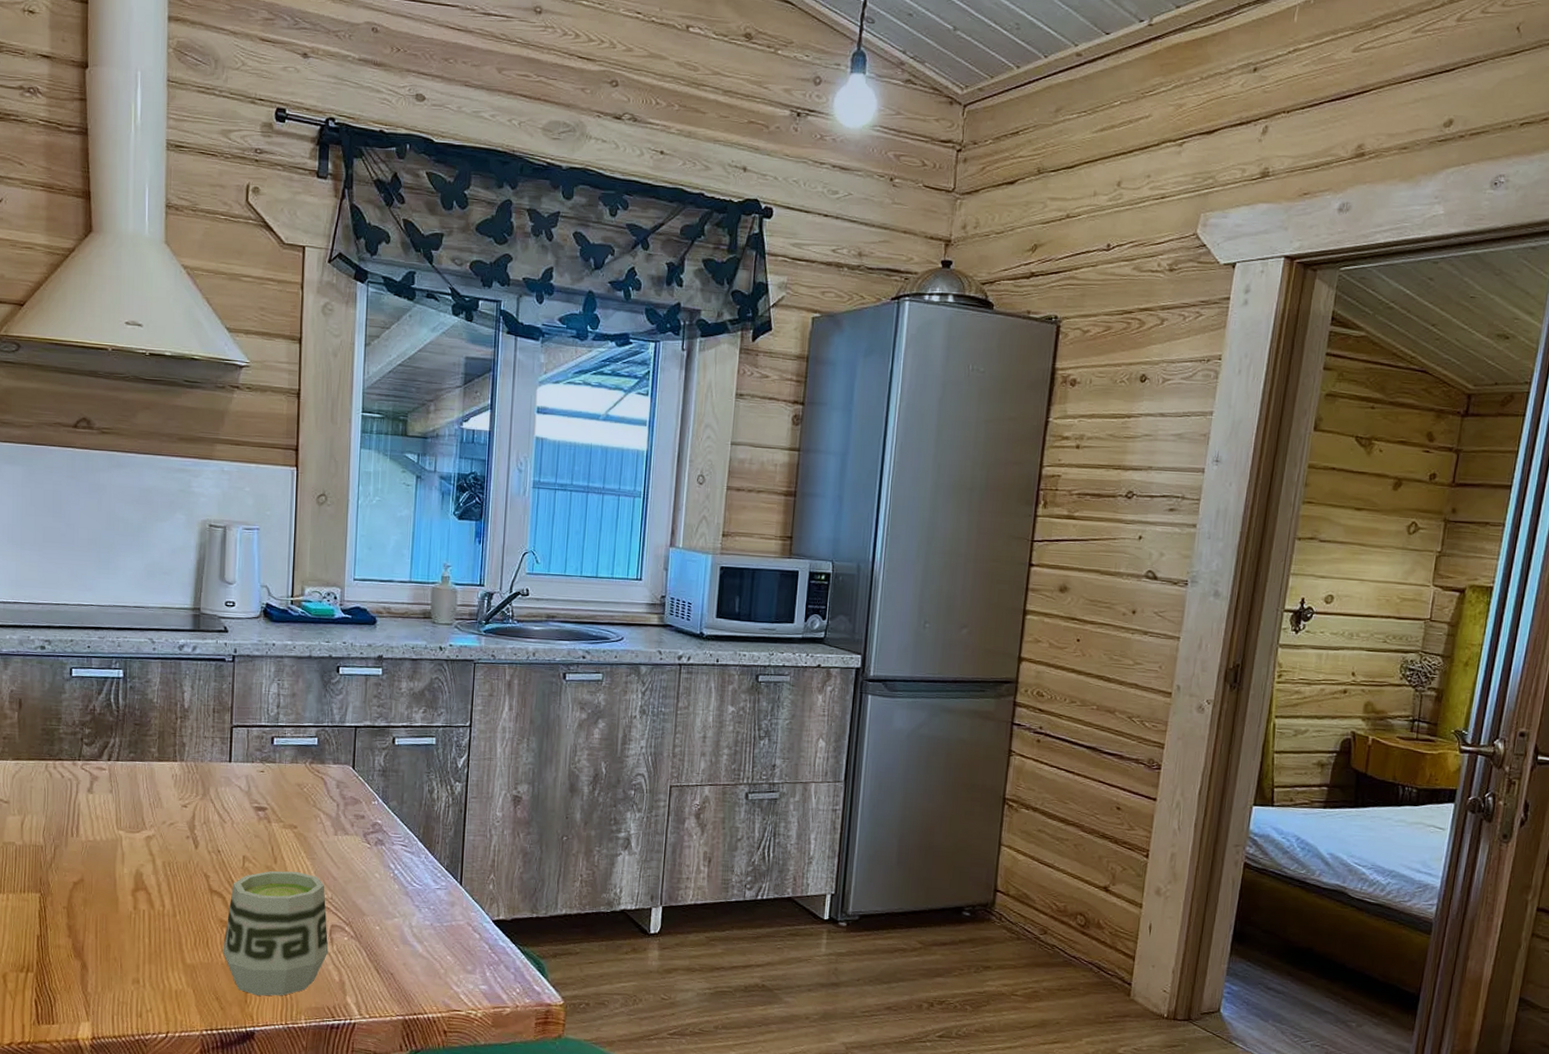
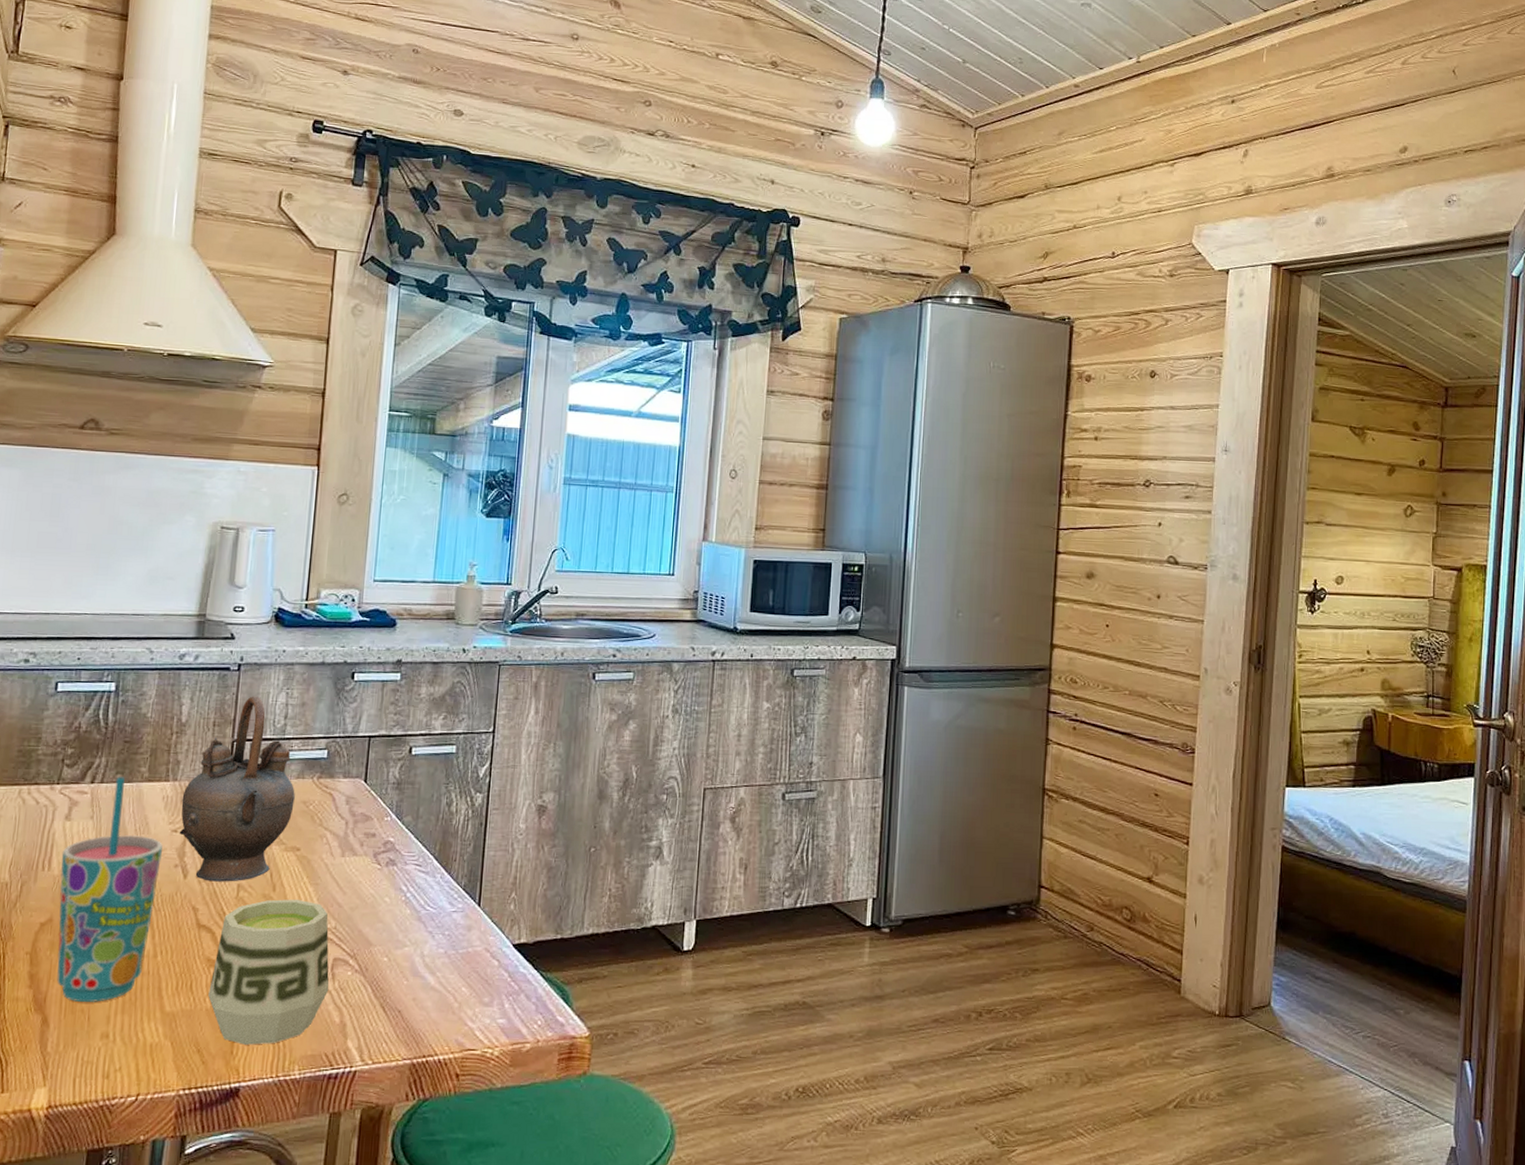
cup: none [87,756,175,953] -> present [57,777,163,1003]
teapot: none [188,686,290,854] -> present [179,696,295,882]

